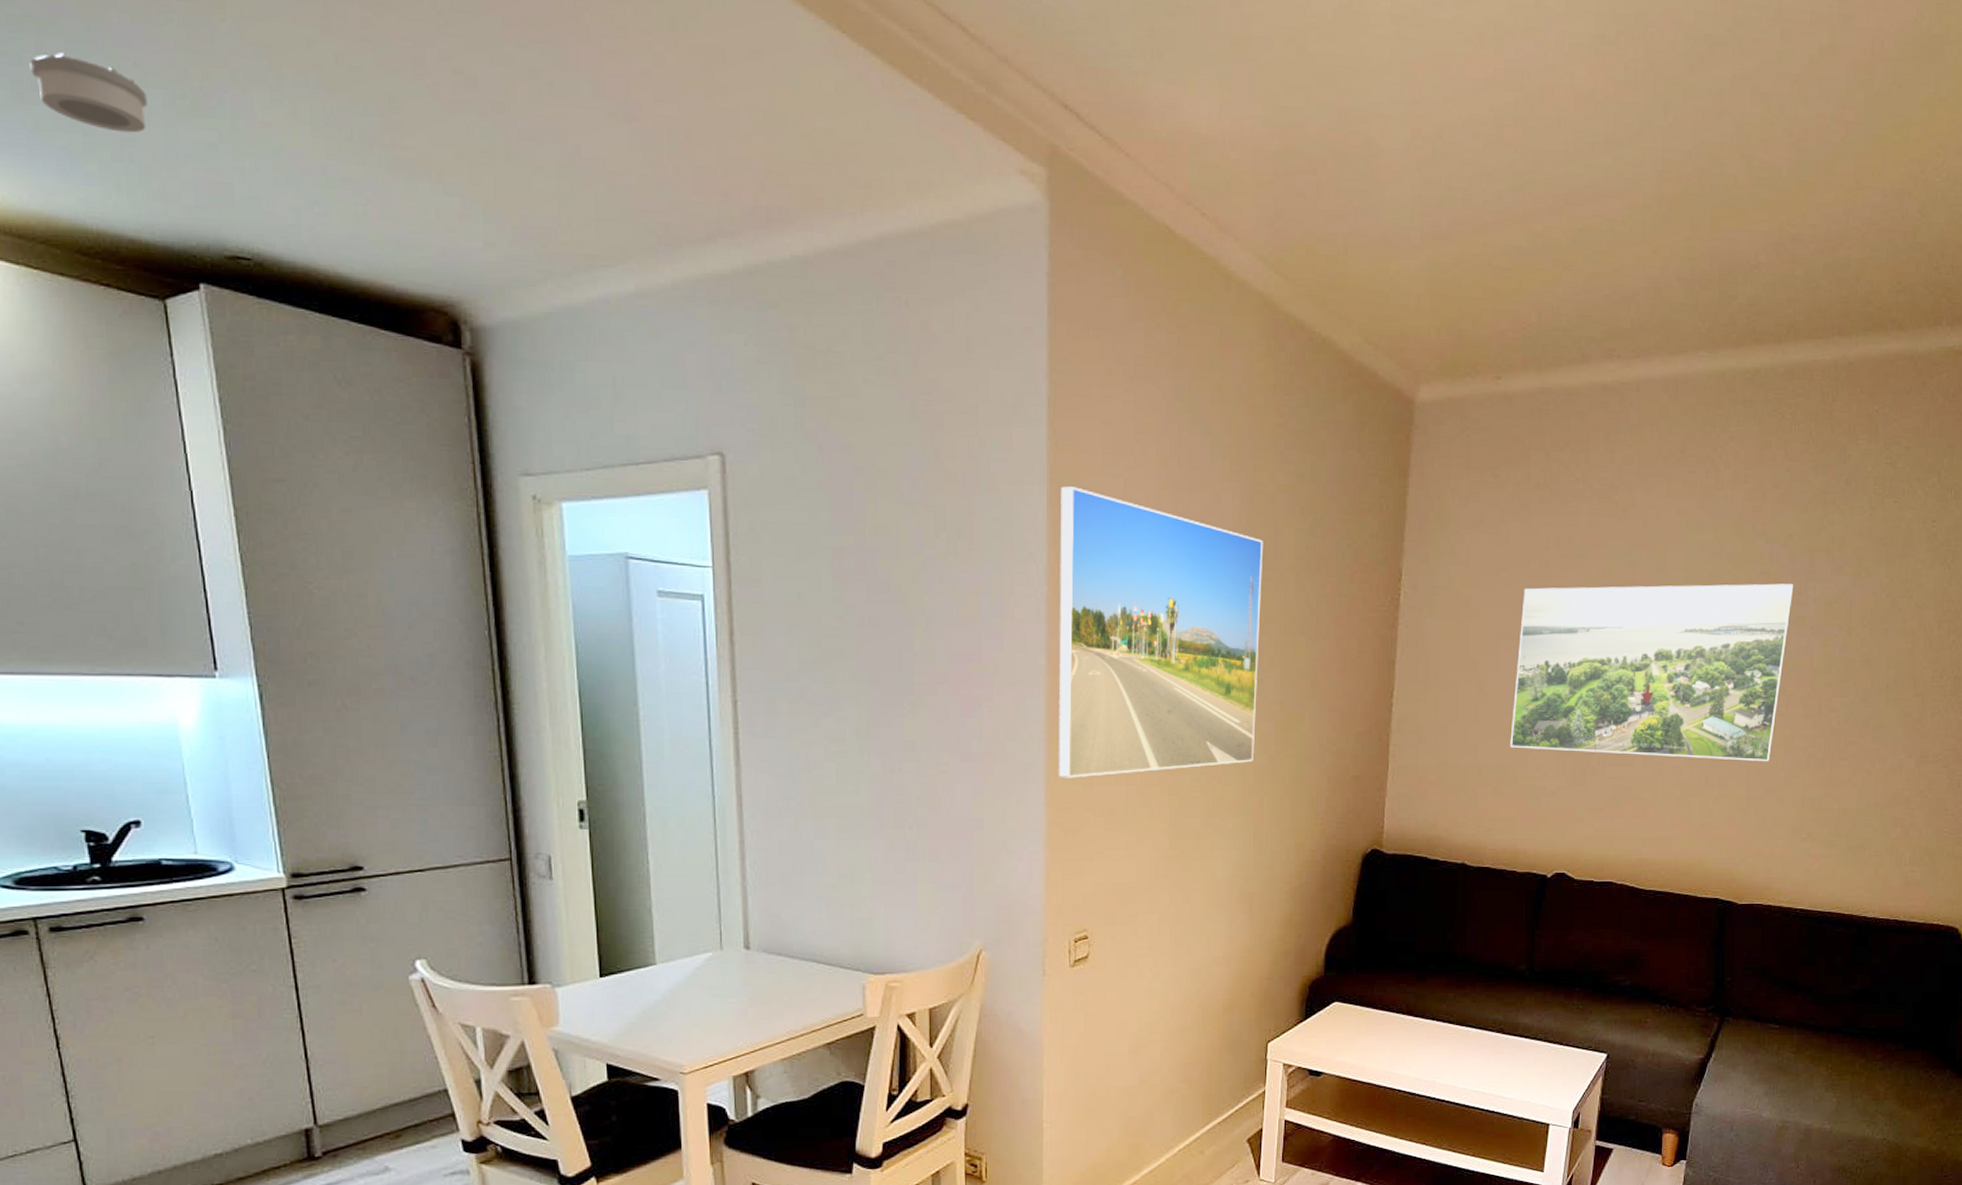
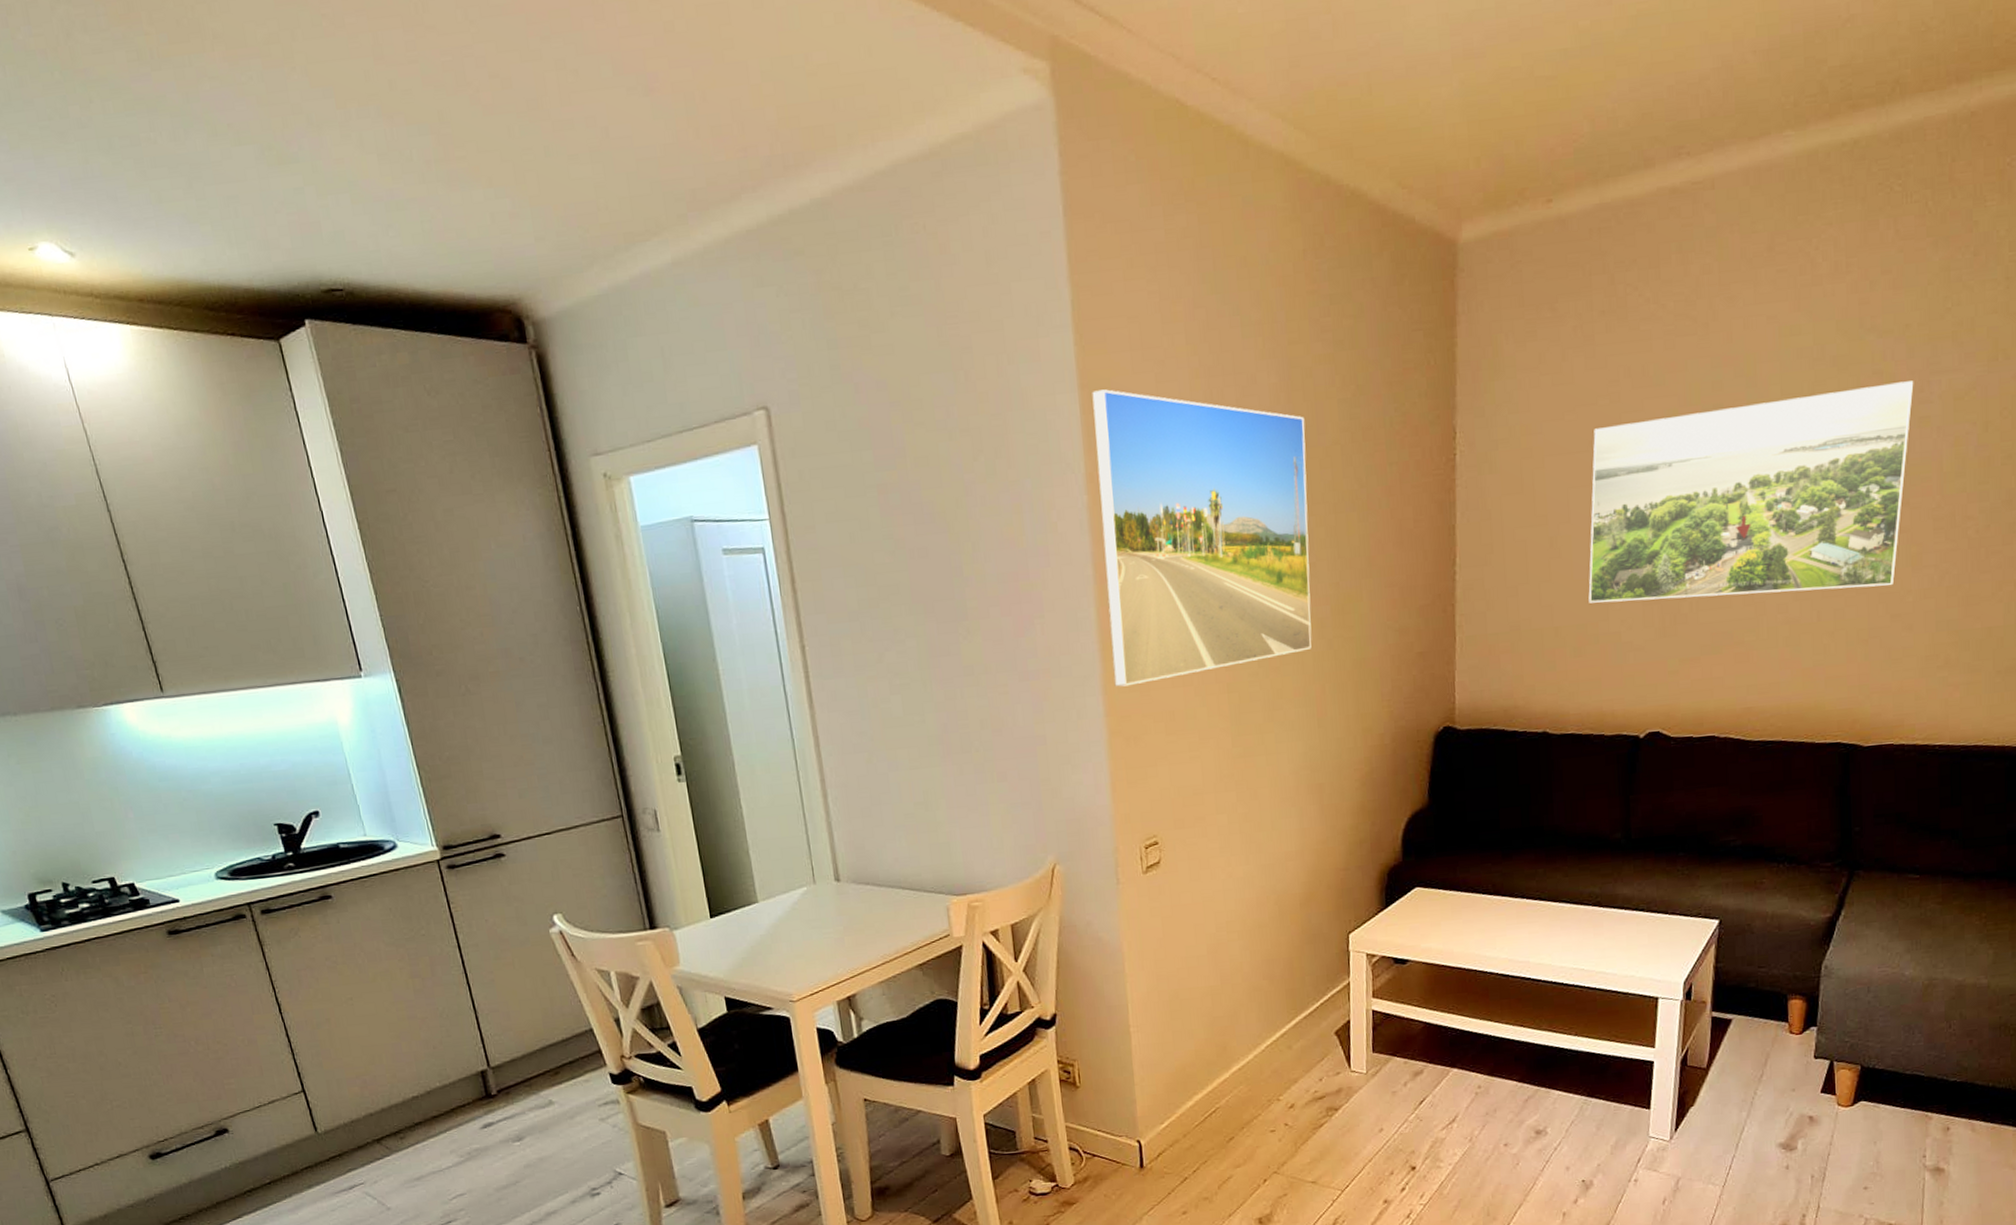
smoke detector: present [29,53,147,133] -> none [146,127,244,192]

